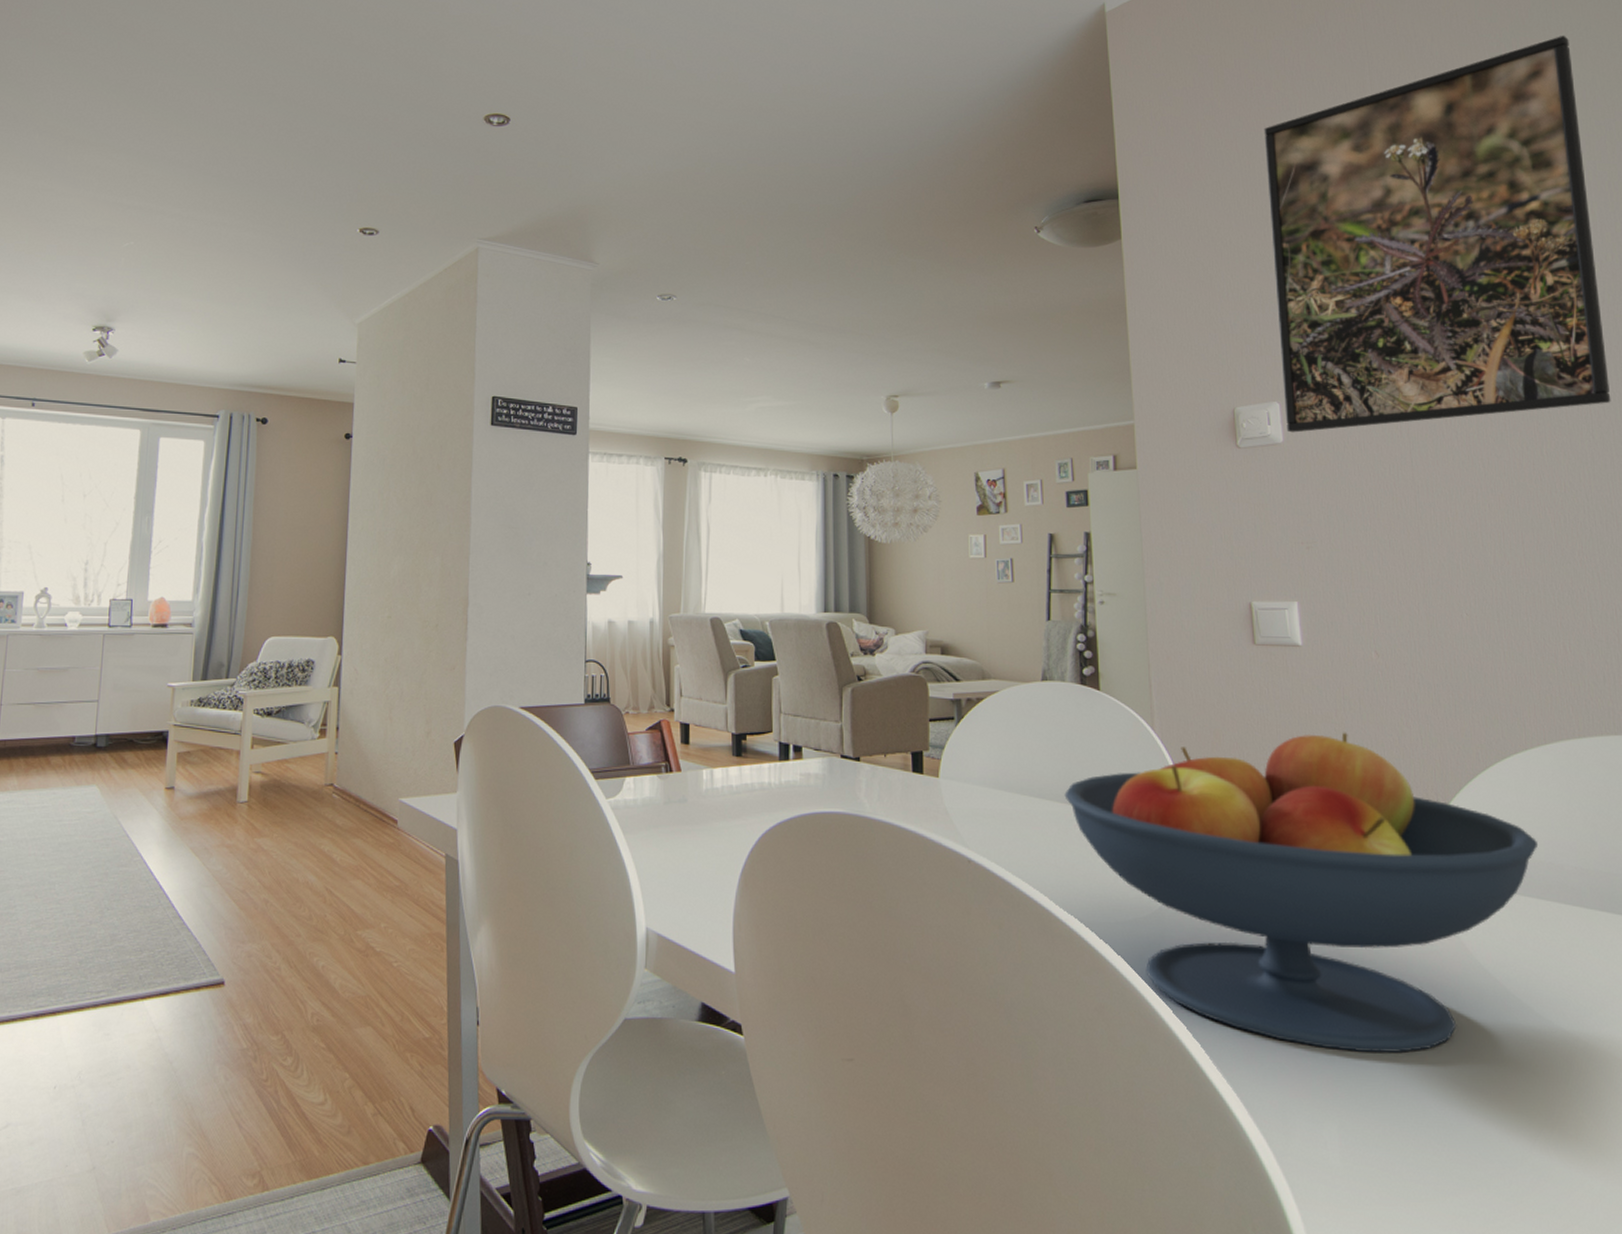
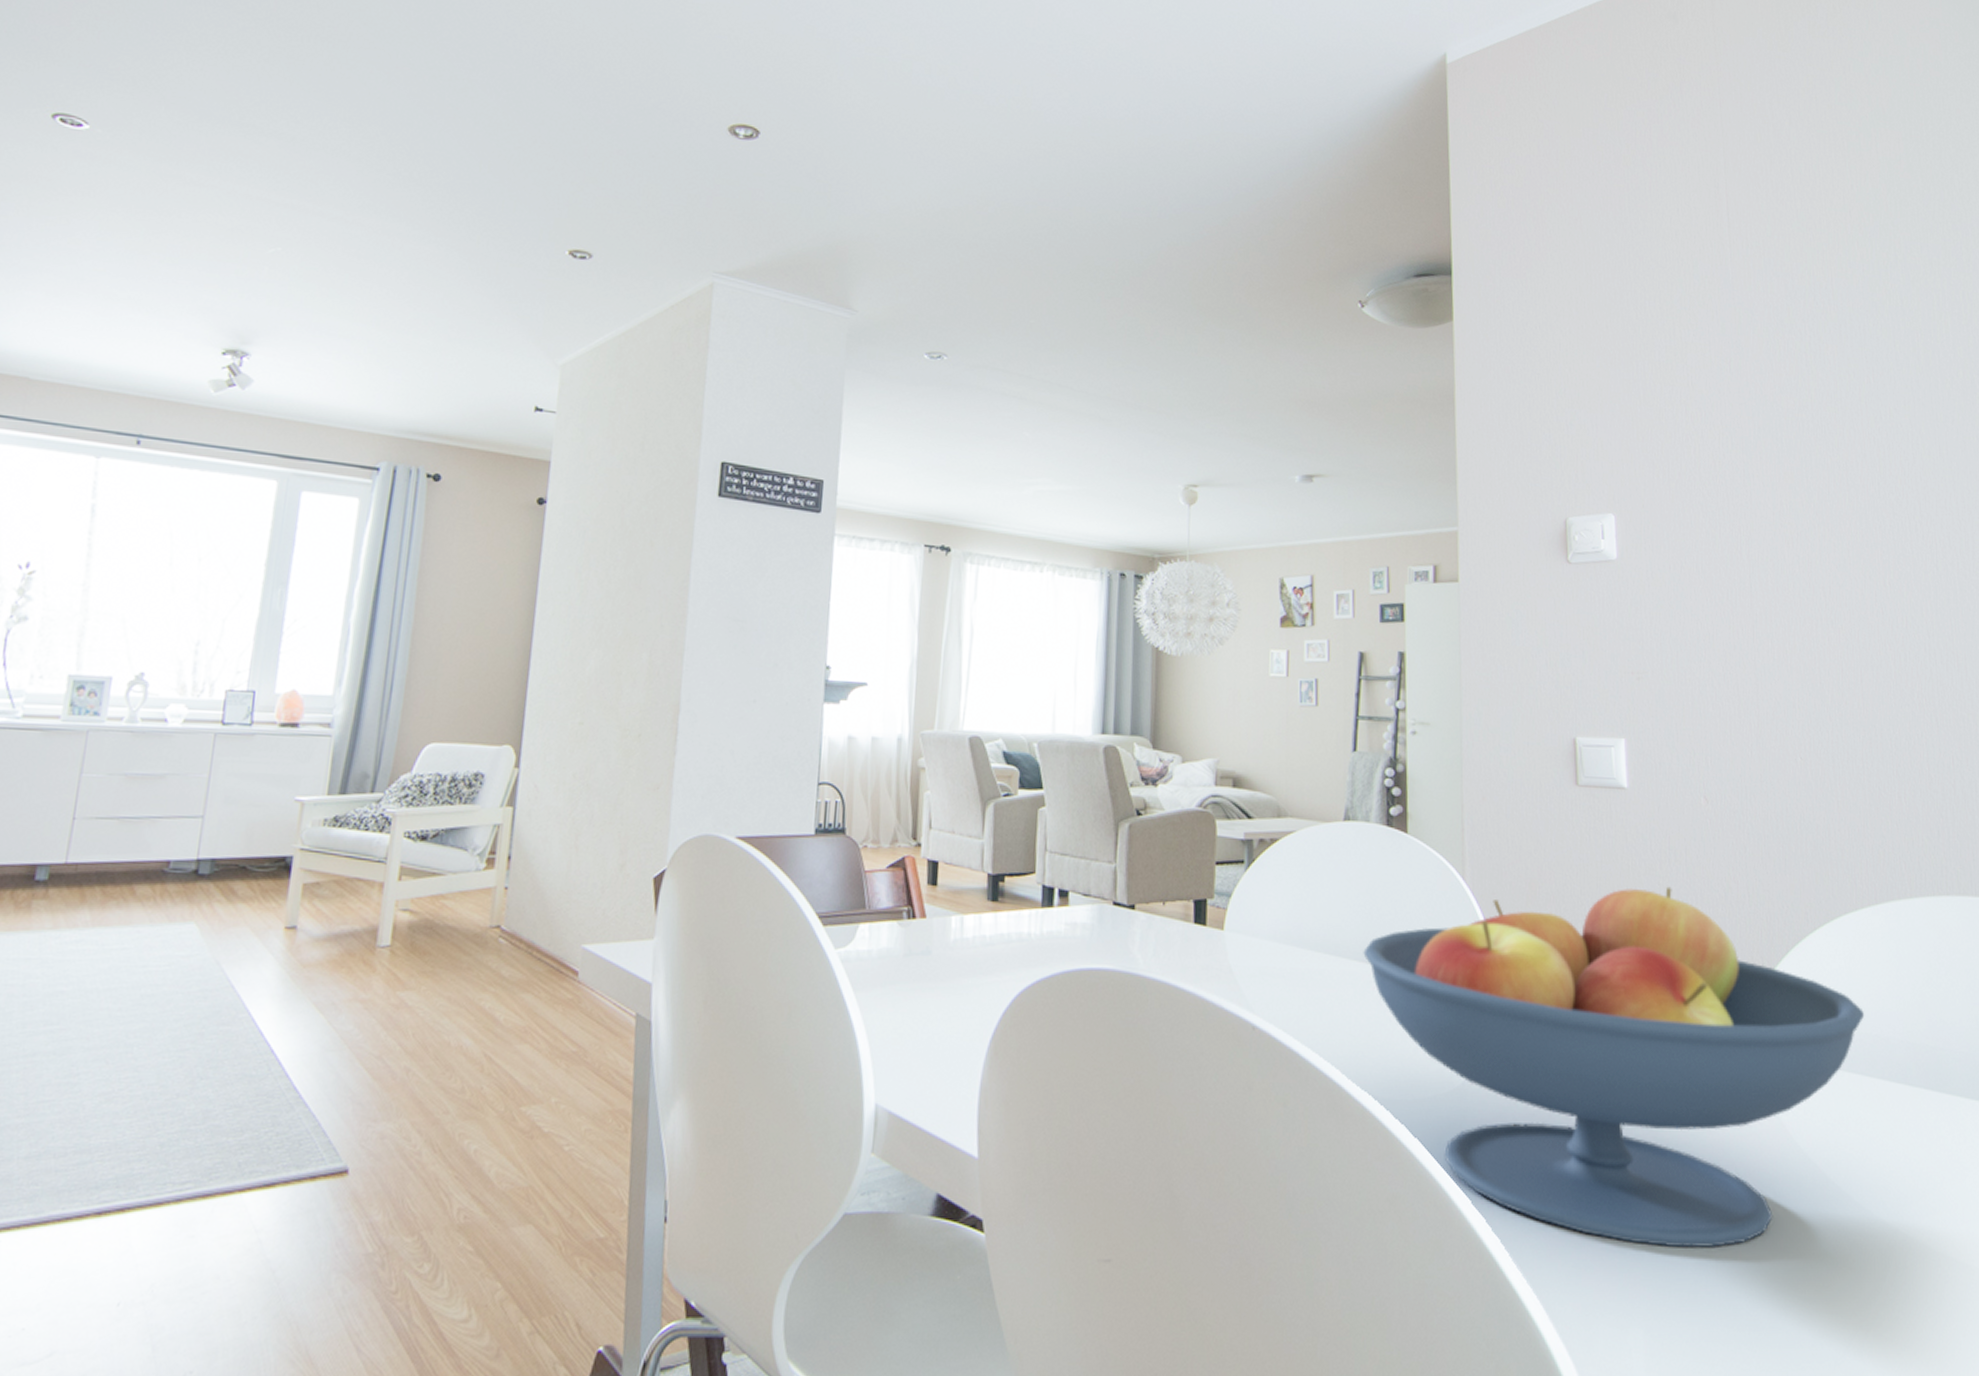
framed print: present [1264,35,1611,433] -> none [1610,129,1957,549]

